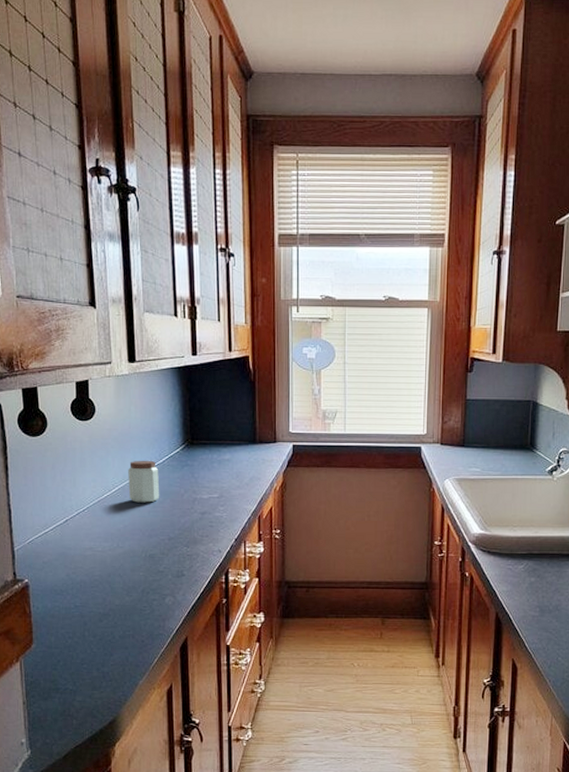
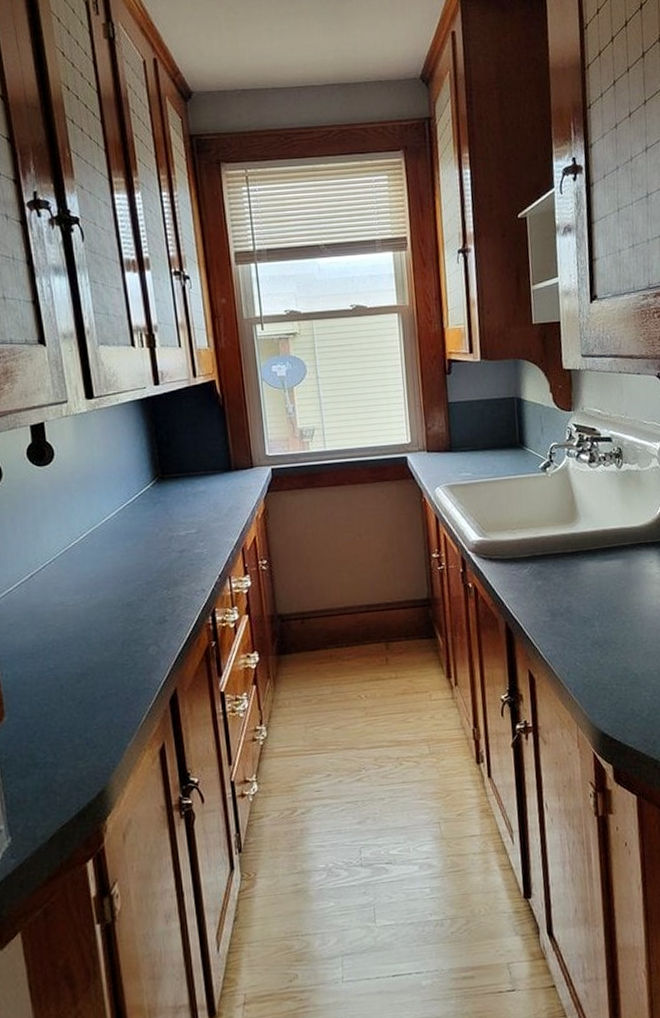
peanut butter: present [128,460,160,503] -> none [95,500,133,548]

